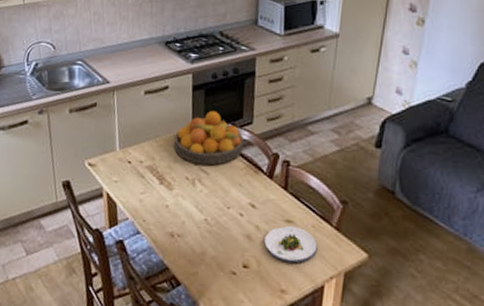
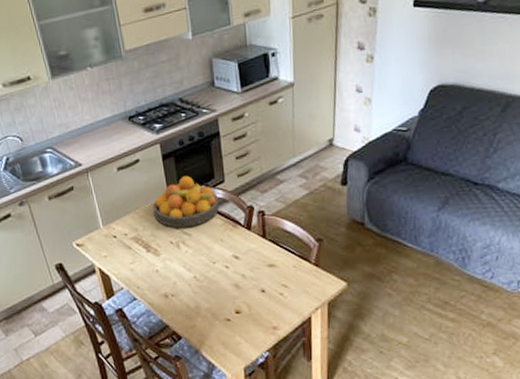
salad plate: present [264,225,318,264] -> none [251,269,301,303]

